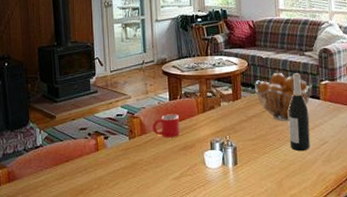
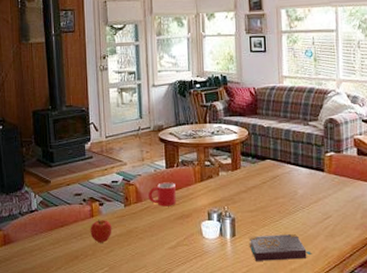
fruit: none [95,153,117,176] -> present [90,220,112,243]
book: none [250,159,310,188] -> present [248,233,312,261]
fruit basket: present [255,72,313,121] -> none [255,142,317,193]
wine bottle: present [288,73,310,152] -> none [290,144,313,225]

